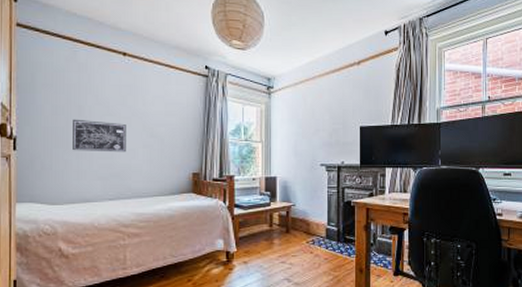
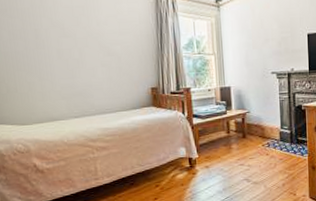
wall art: present [73,119,126,153] -> none [31,42,86,74]

